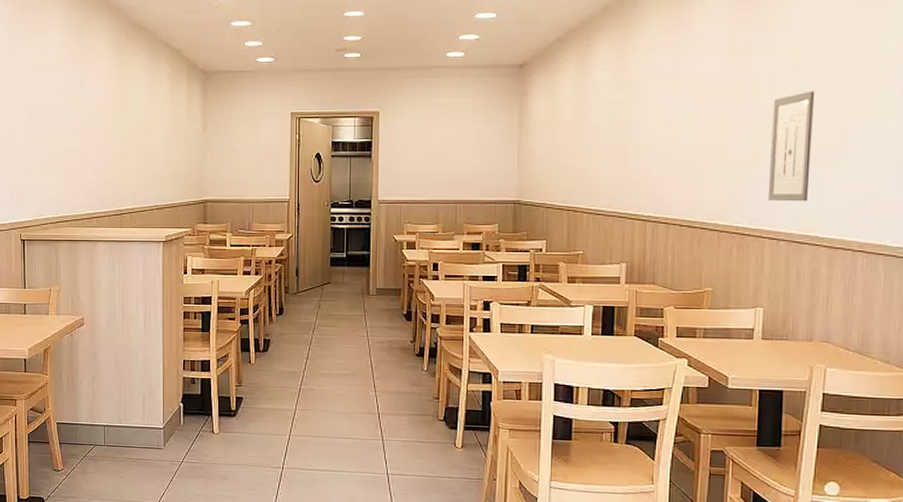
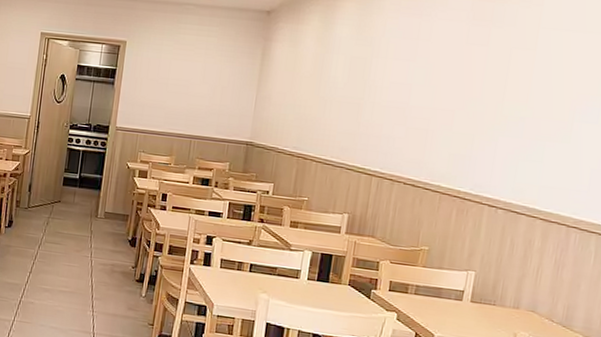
wall art: present [767,91,816,202] -> none [491,67,549,174]

